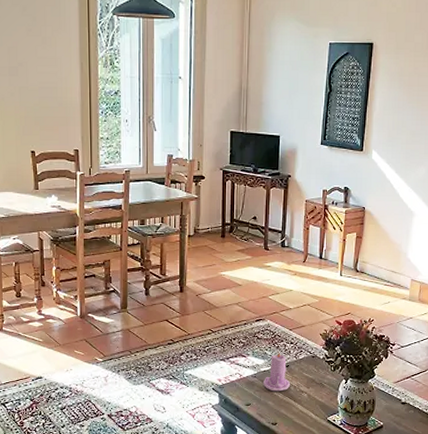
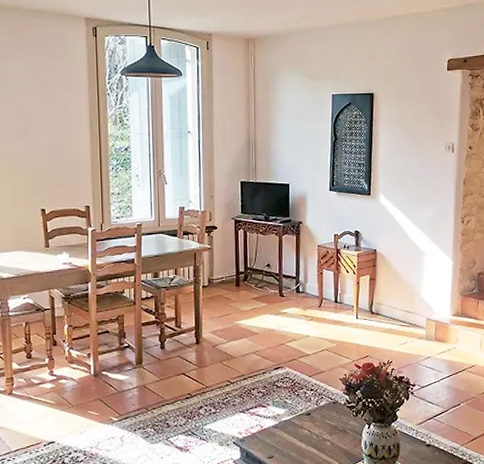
candle: present [262,352,291,392] -> none [284,400,313,442]

